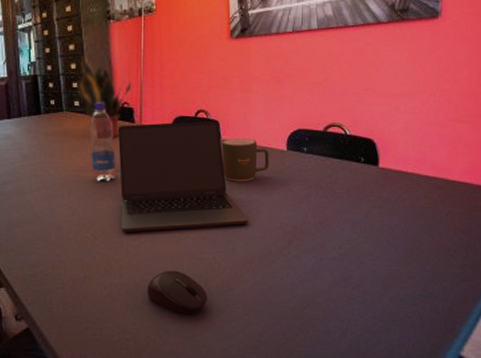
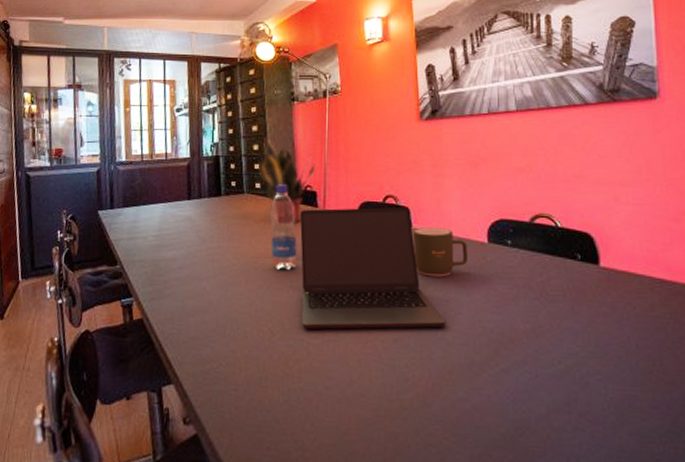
computer mouse: present [146,270,208,315] -> none [329,377,400,434]

